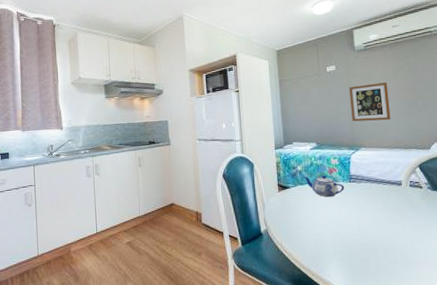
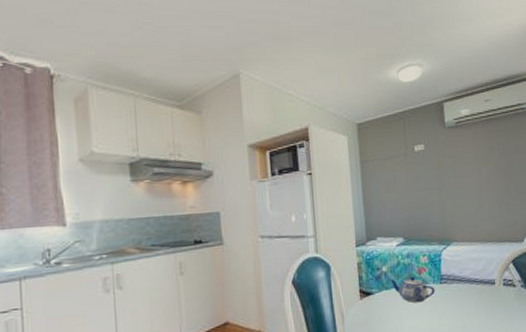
wall art: present [349,82,391,122] -> none [439,165,484,212]

